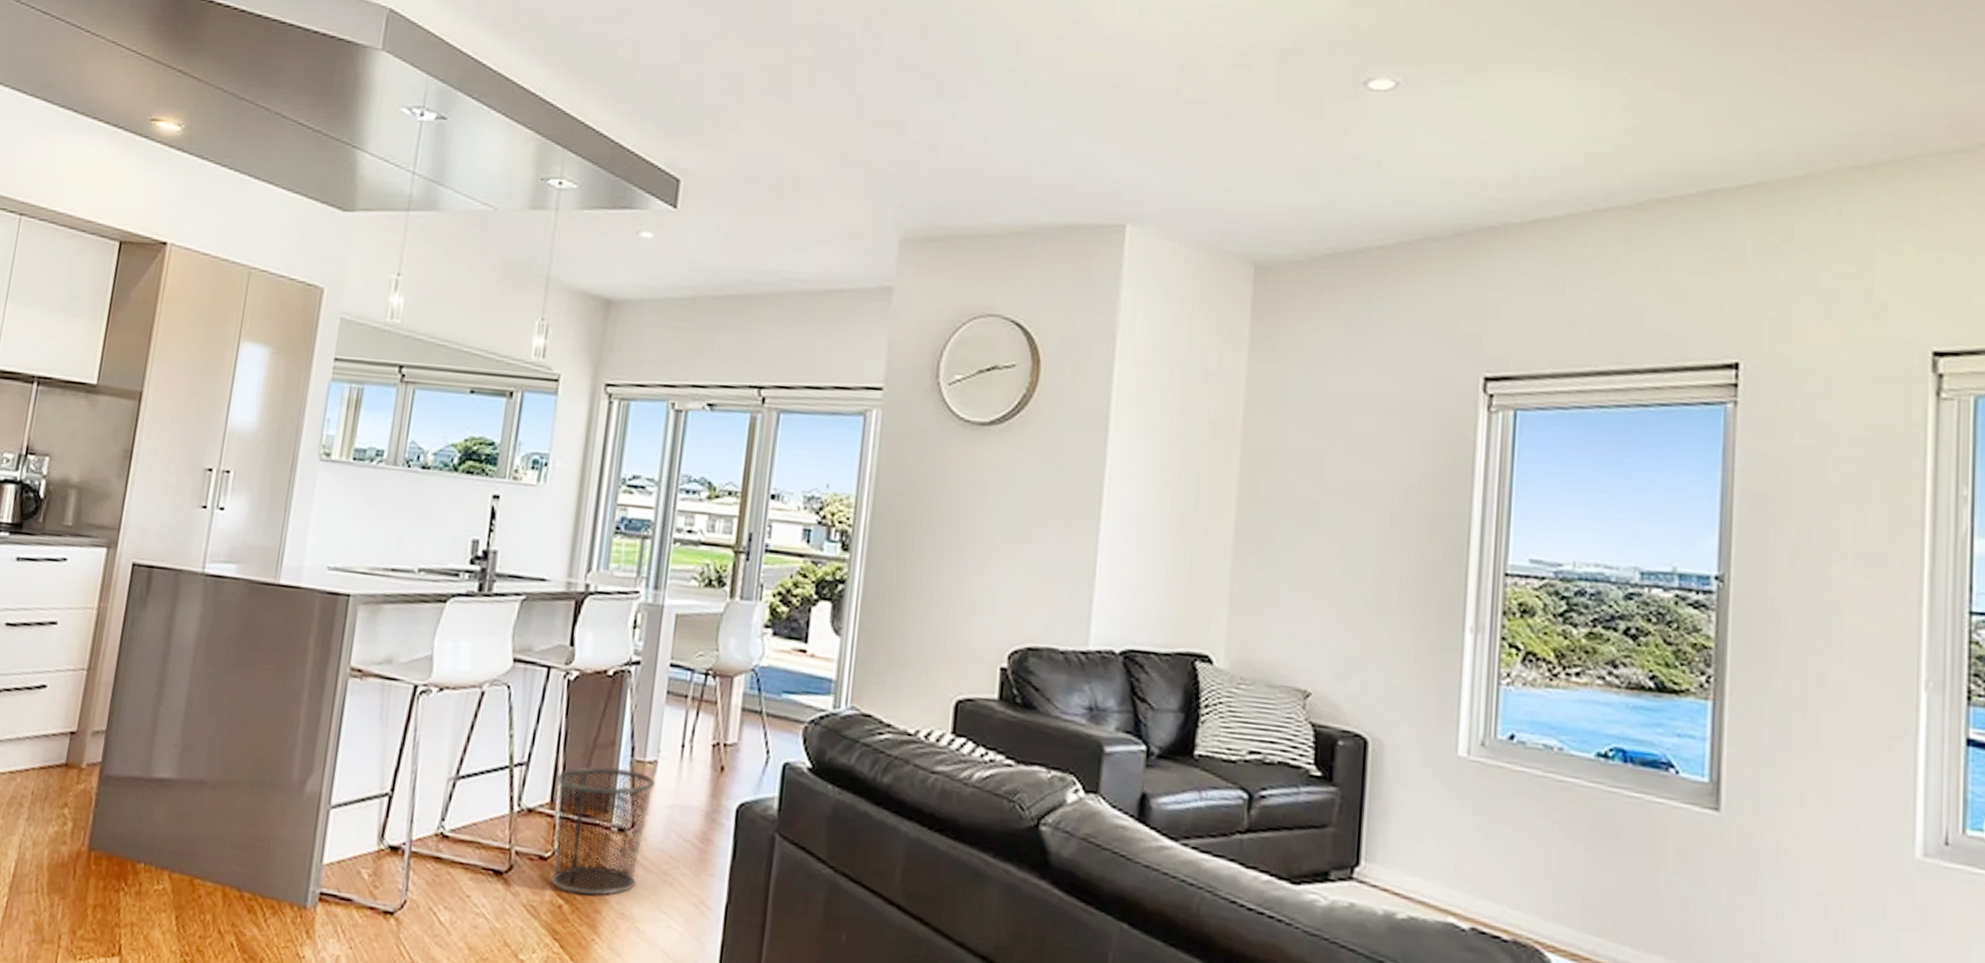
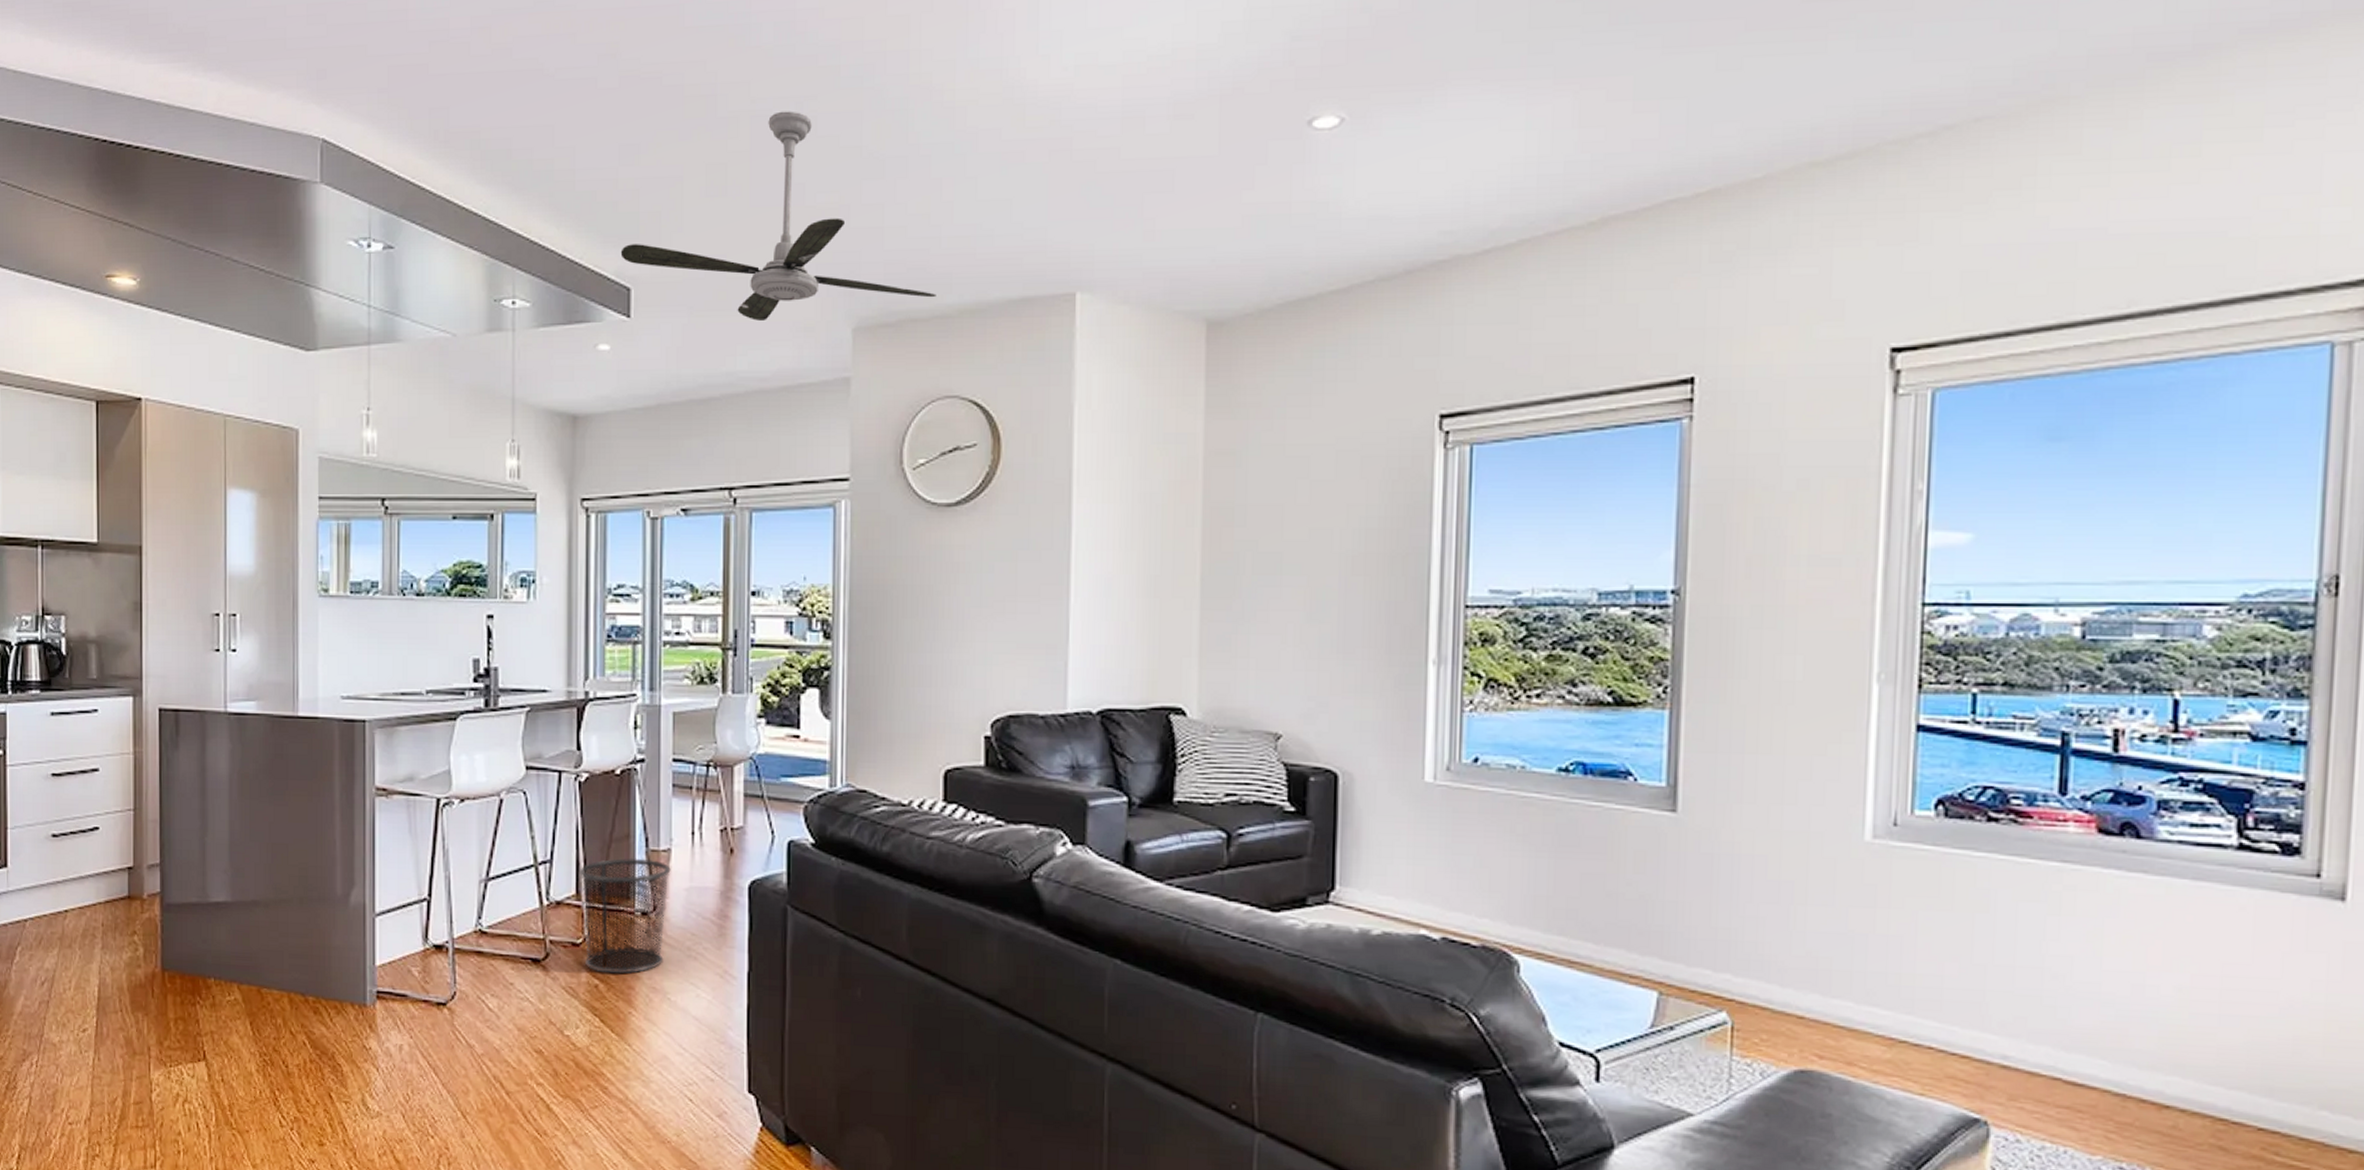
ceiling fan: none [674,24,987,223] -> present [620,111,936,321]

